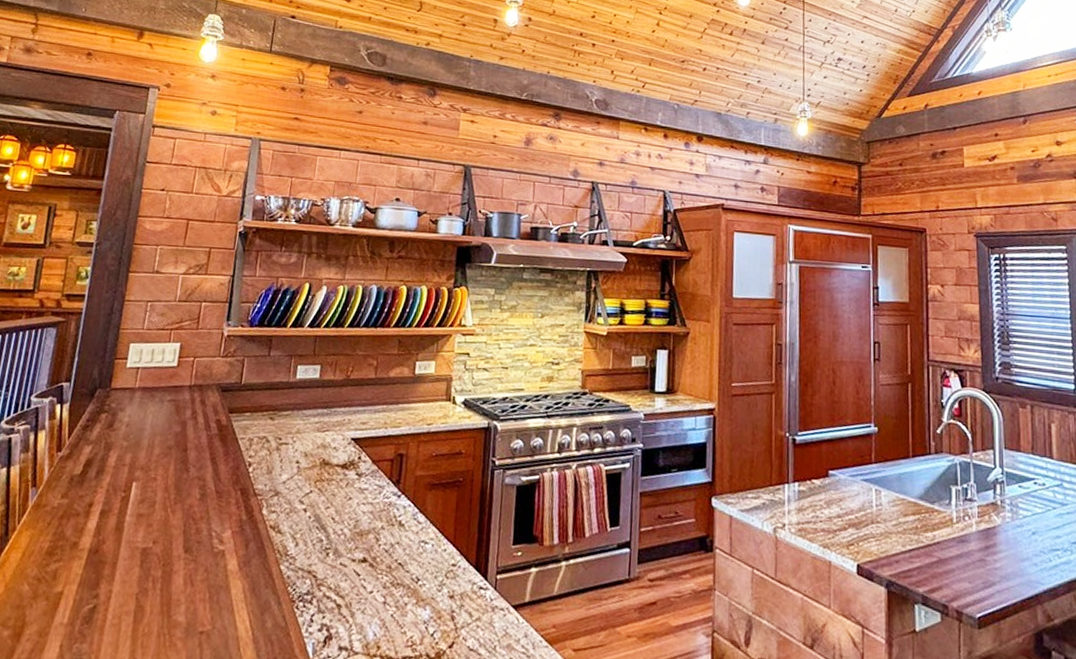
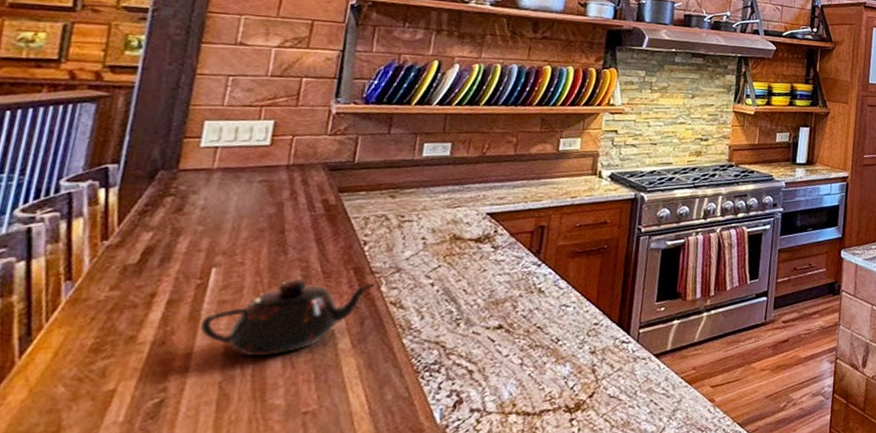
teapot: none [123,497,259,572] -> present [200,279,376,357]

